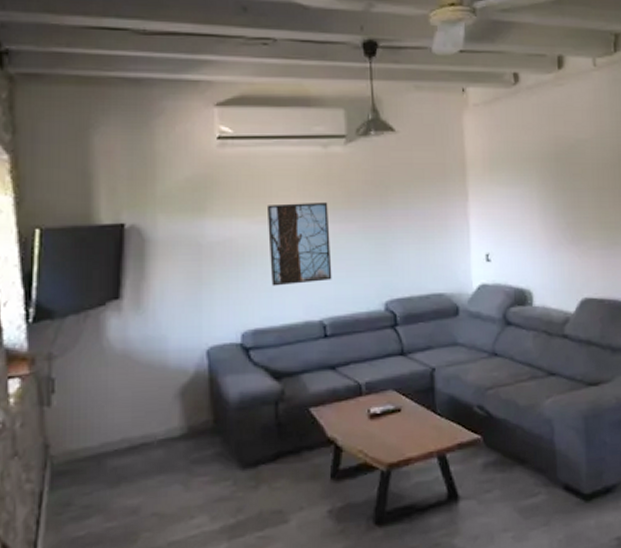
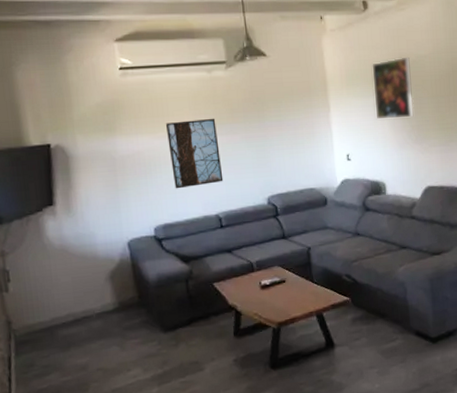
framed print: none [521,140,570,213] -> present [372,56,414,120]

